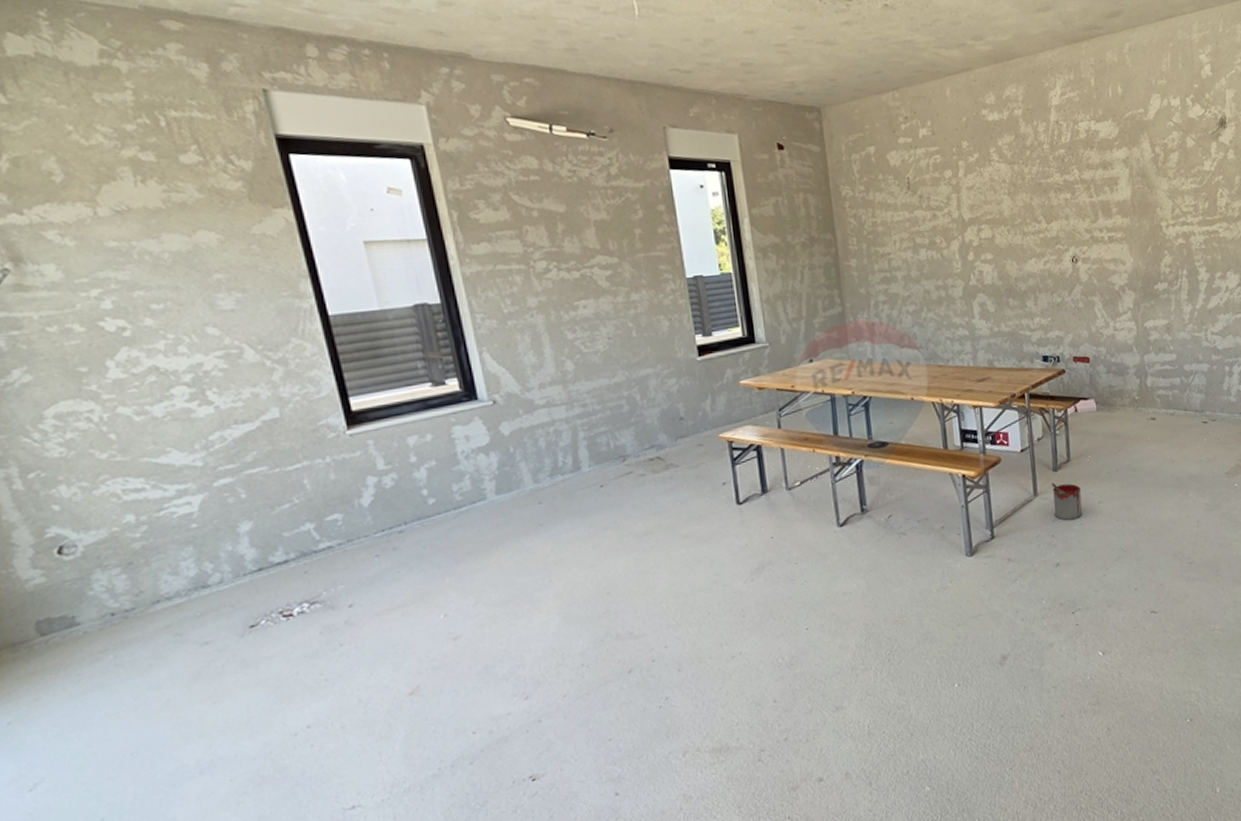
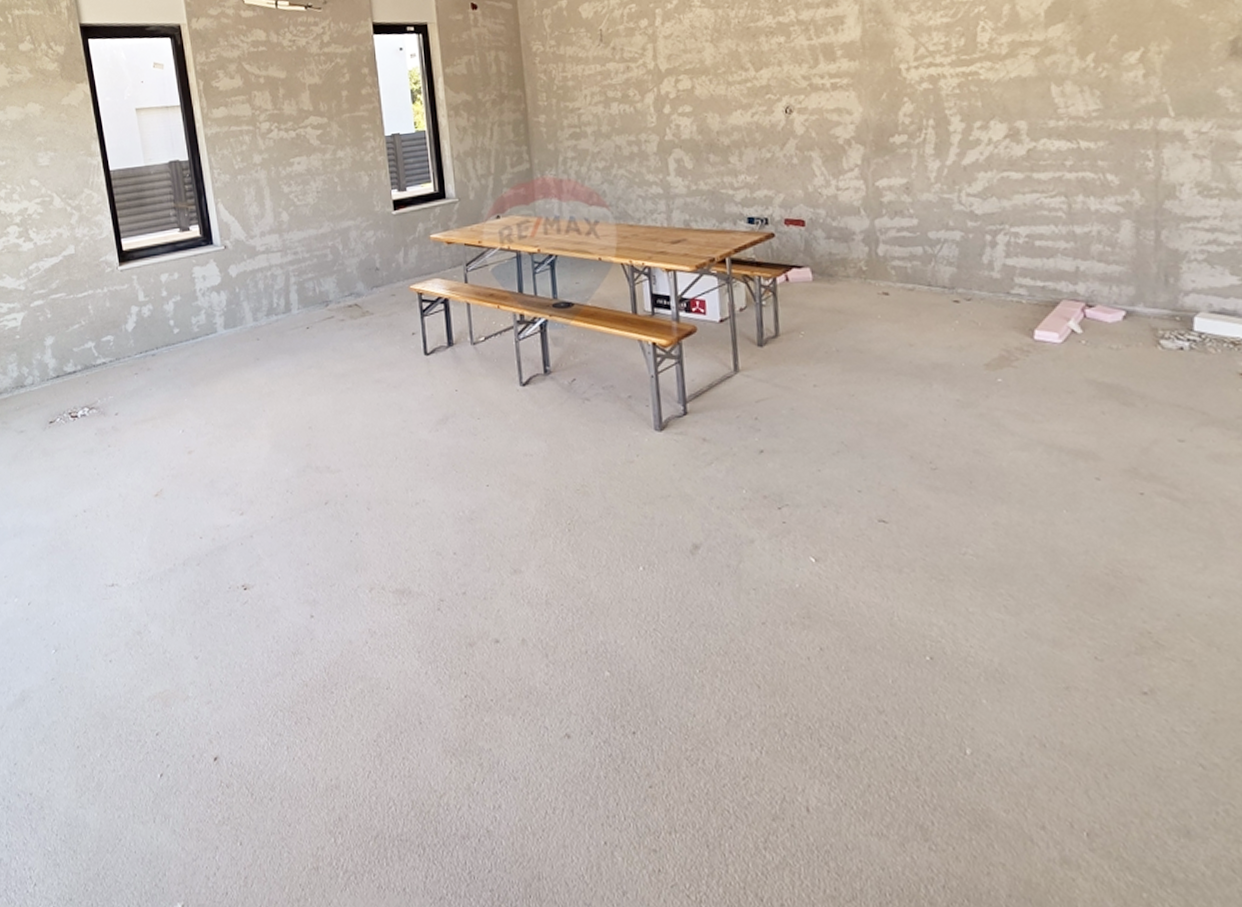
paint can: present [1050,483,1083,521] -> none [754,359,794,403]

